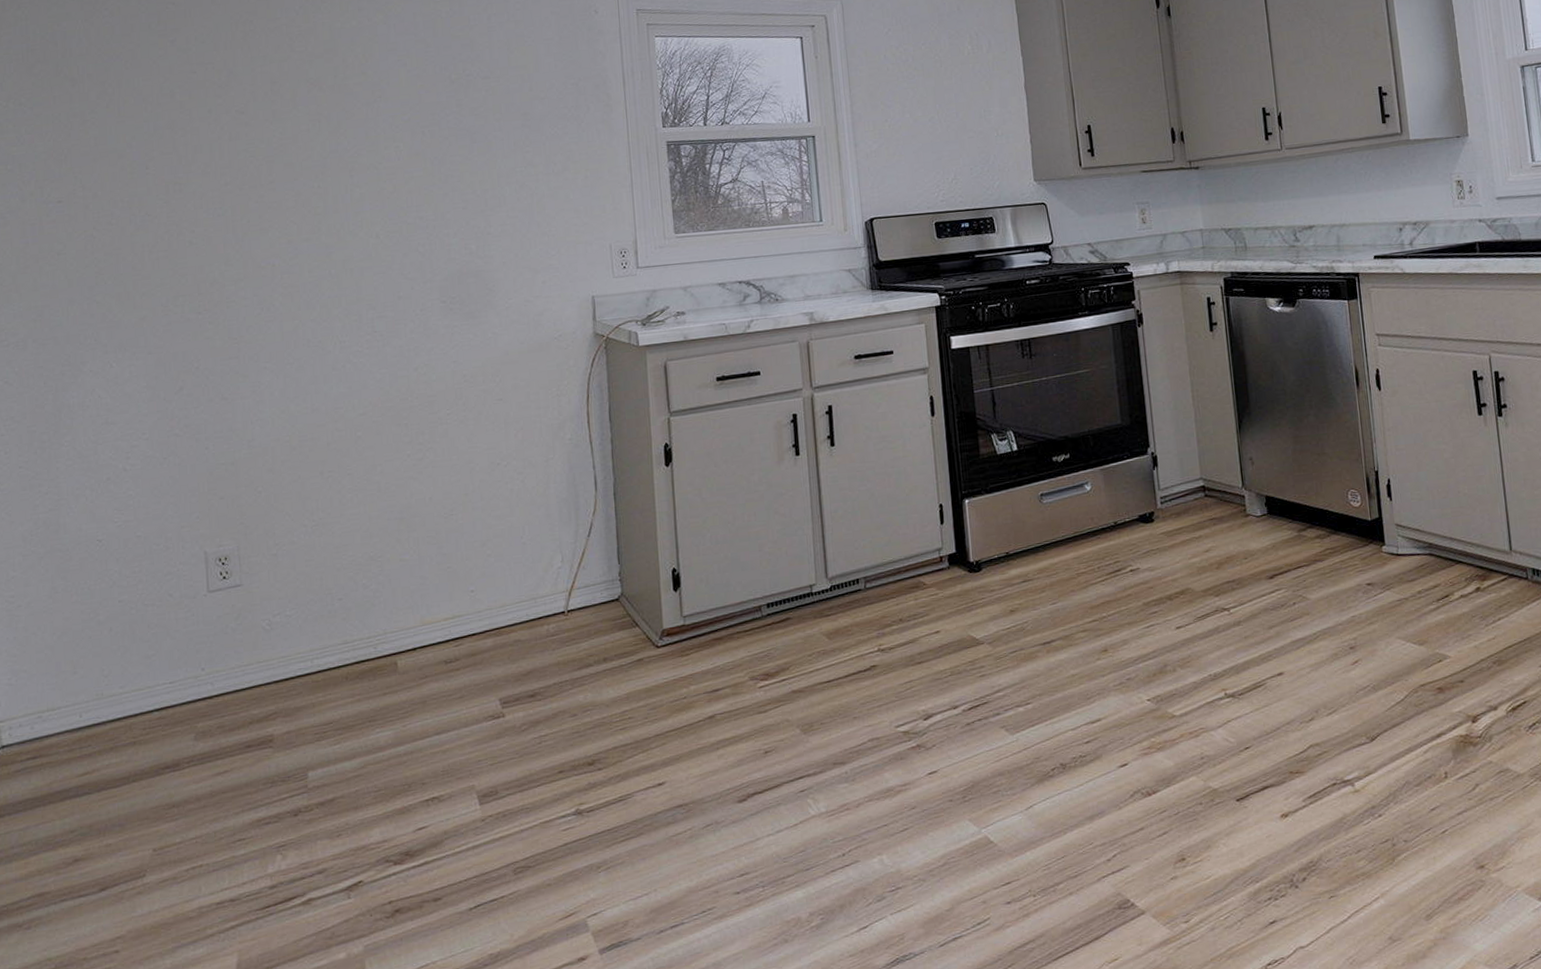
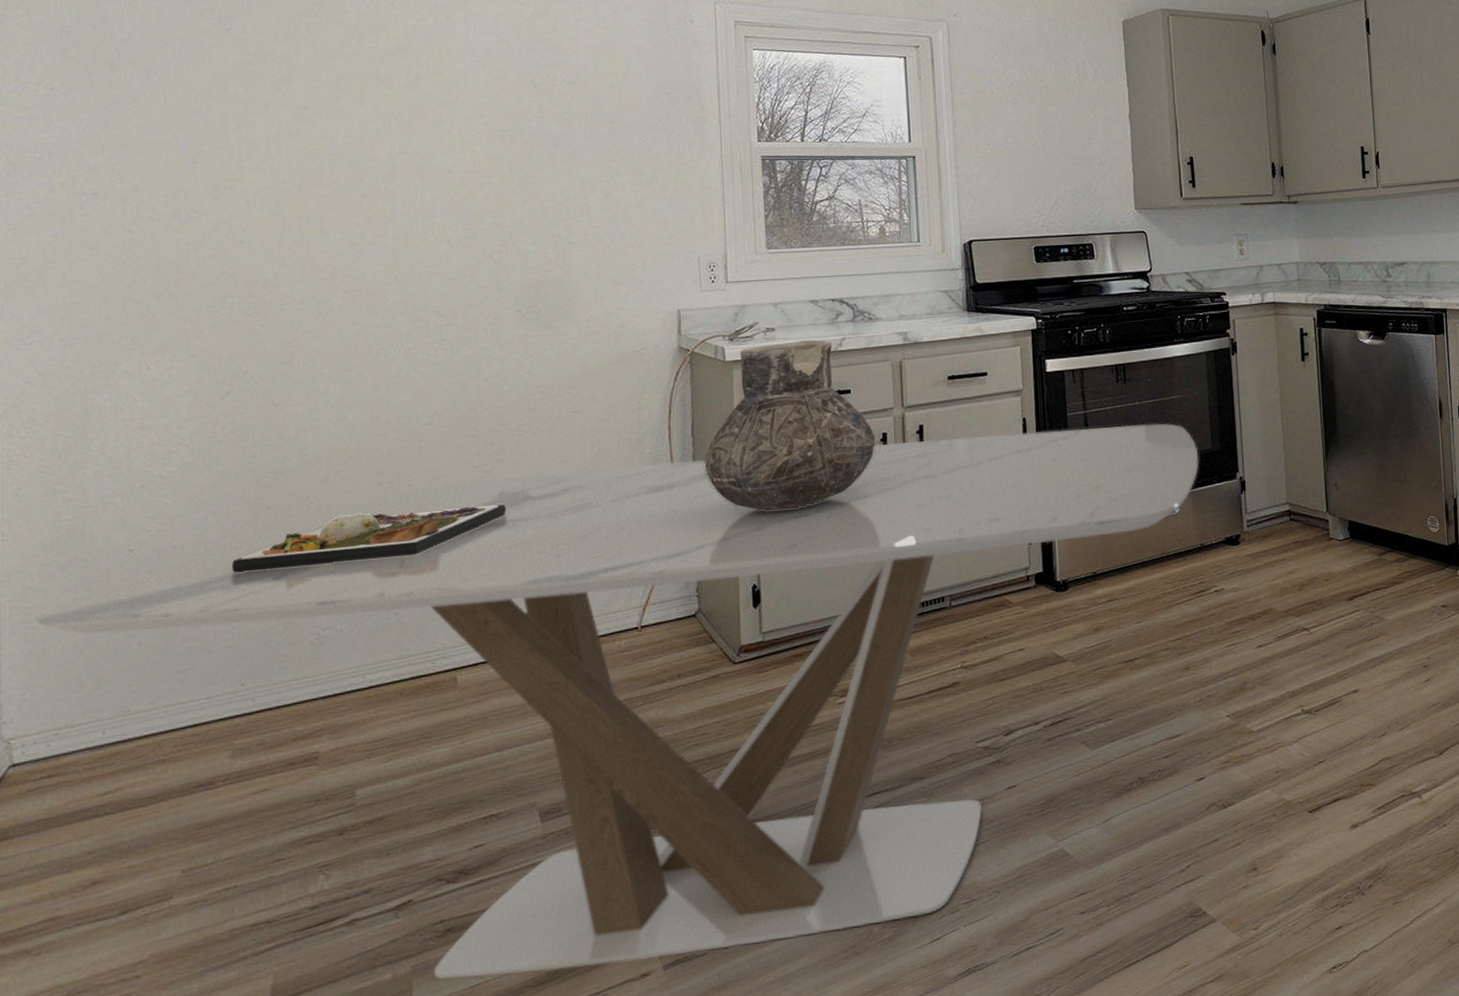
dining table: none [19,399,1109,960] -> present [37,423,1199,980]
dinner plate: none [189,492,438,562] -> present [231,504,507,573]
vase: none [622,322,787,495] -> present [704,340,876,511]

